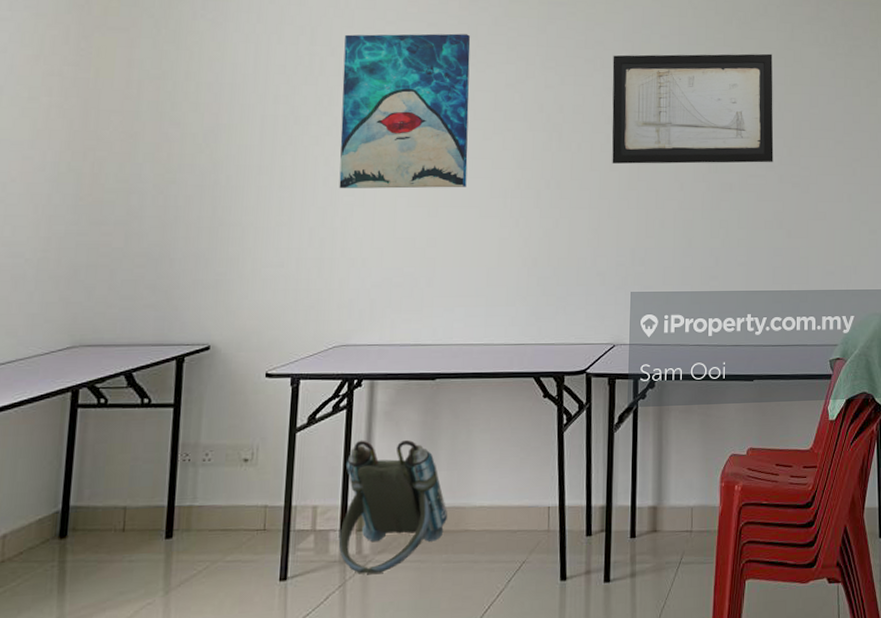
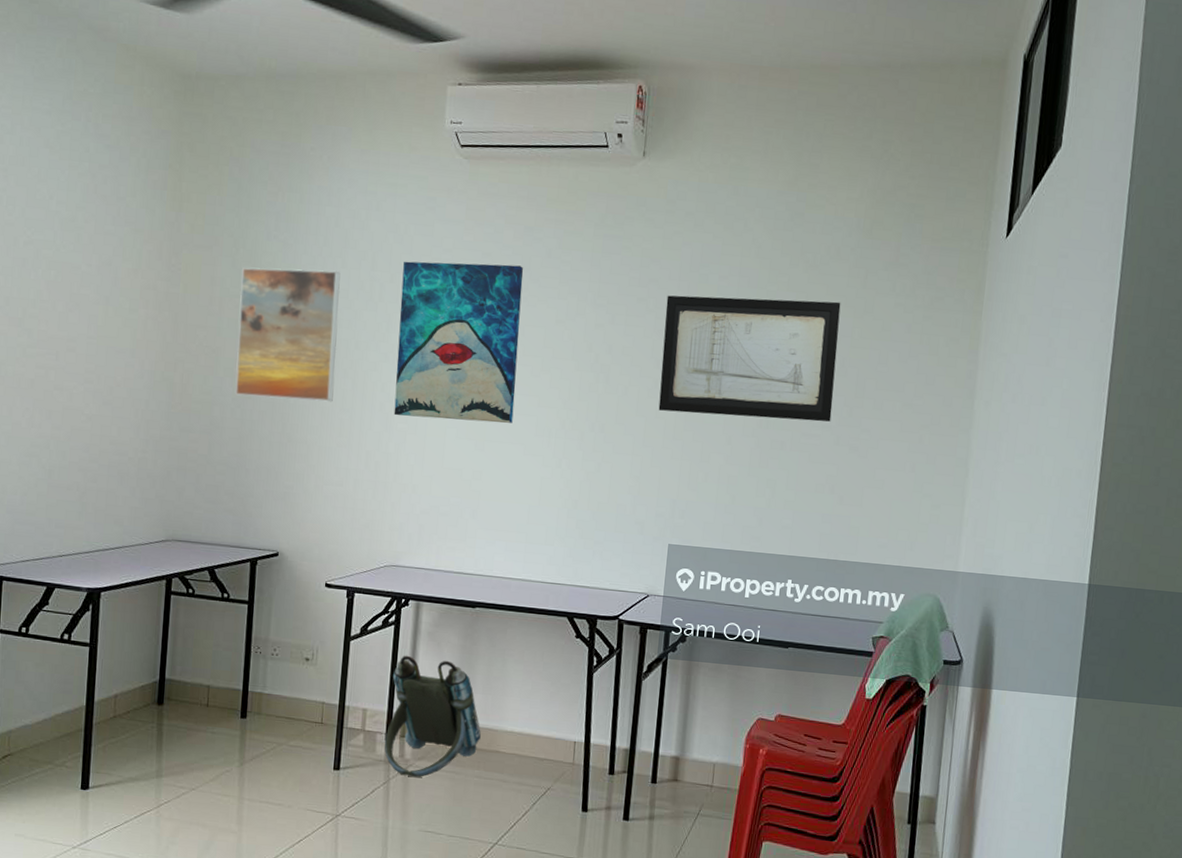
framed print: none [157,46,276,182] -> present [235,267,341,402]

